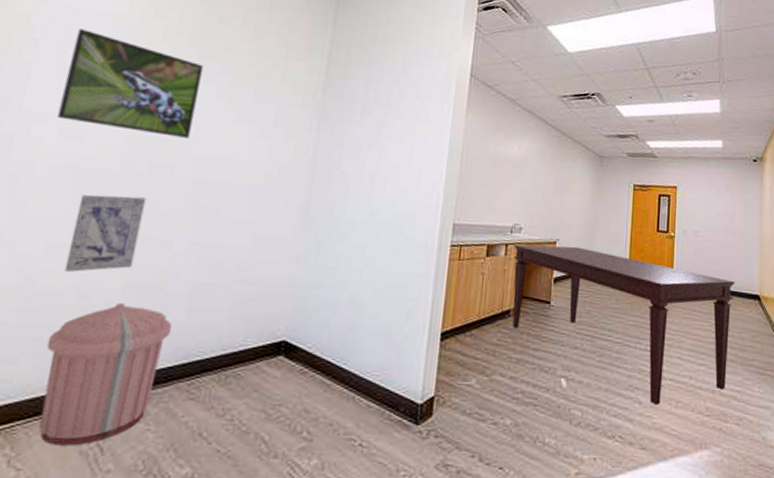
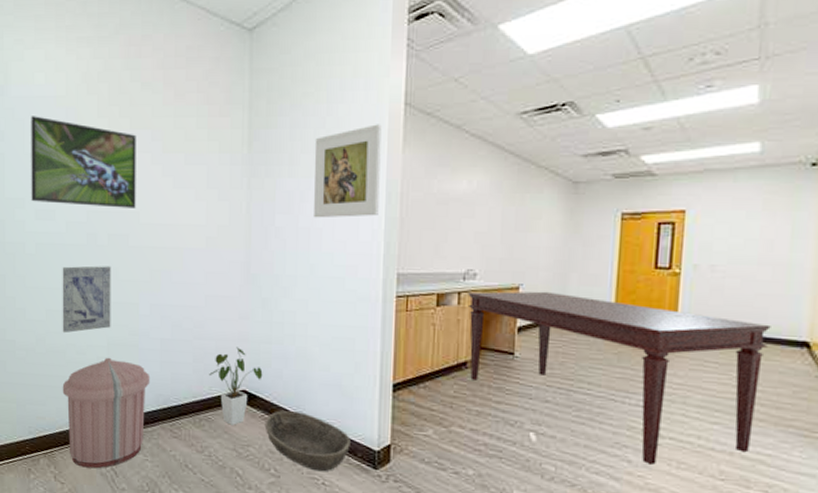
house plant: none [246,292,309,382] -> present [209,347,263,425]
basket: none [302,362,394,431] -> present [264,410,351,472]
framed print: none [380,88,450,170] -> present [314,124,382,218]

